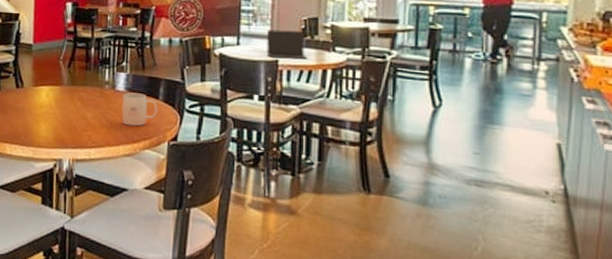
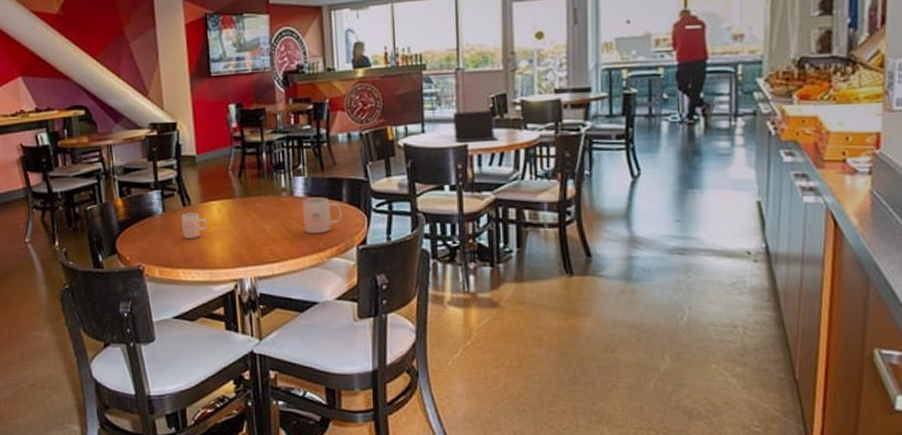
mug: none [13,94,36,118] -> present [181,212,208,238]

